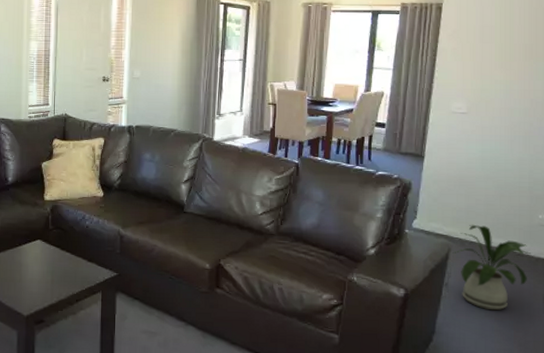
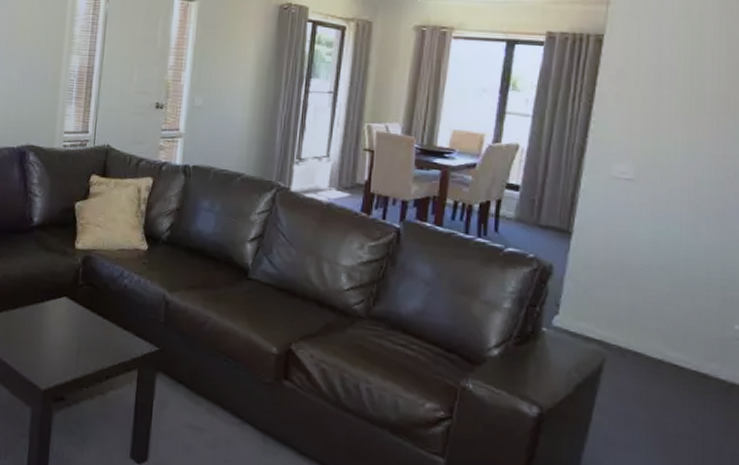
house plant: present [452,224,532,311] -> none [608,328,723,451]

